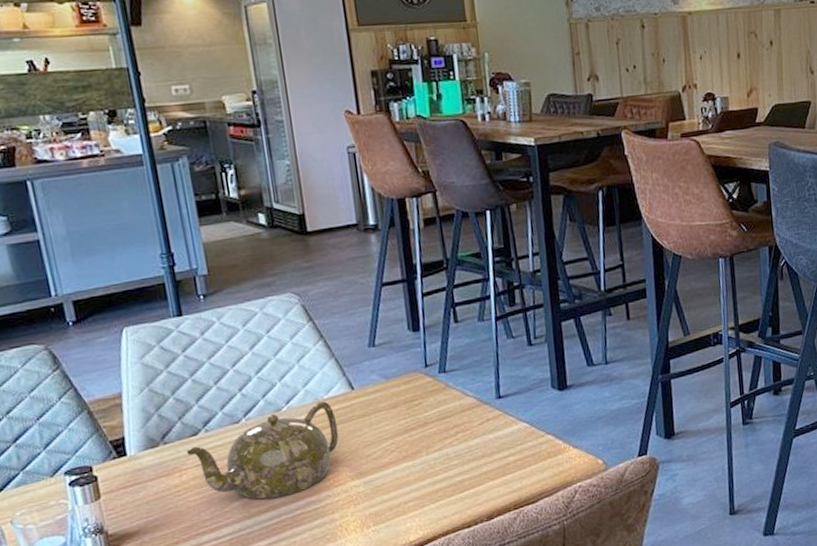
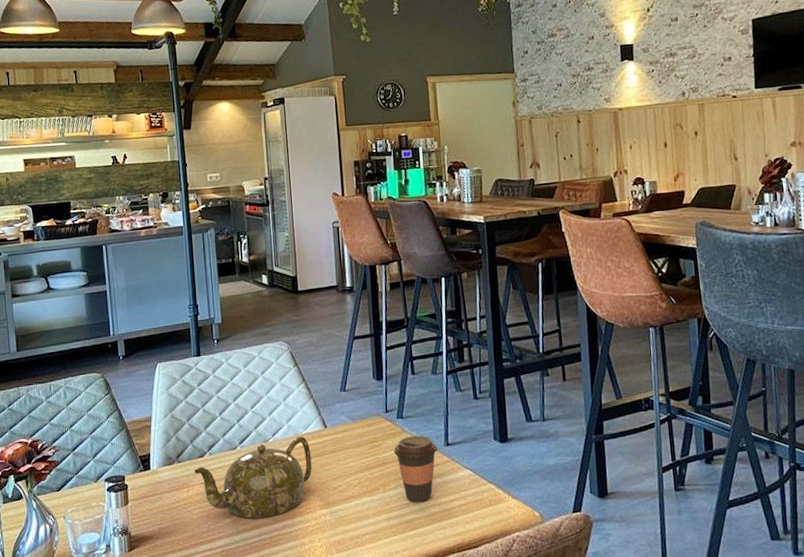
coffee cup: none [437,389,488,462] -> present [394,436,438,502]

